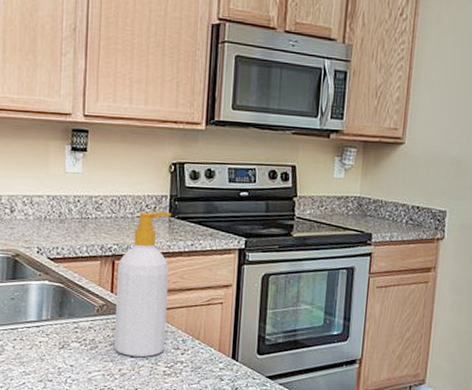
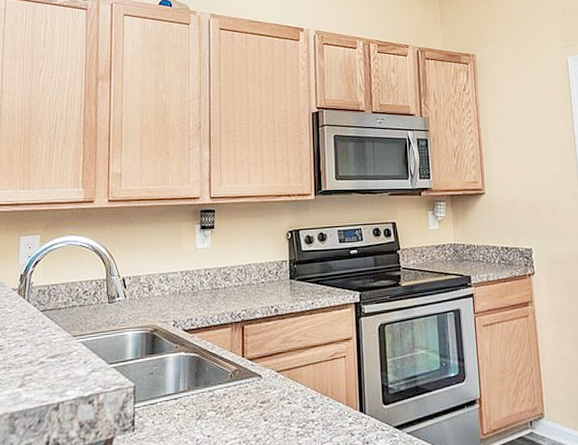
soap bottle: present [114,211,171,357] -> none [247,275,296,420]

